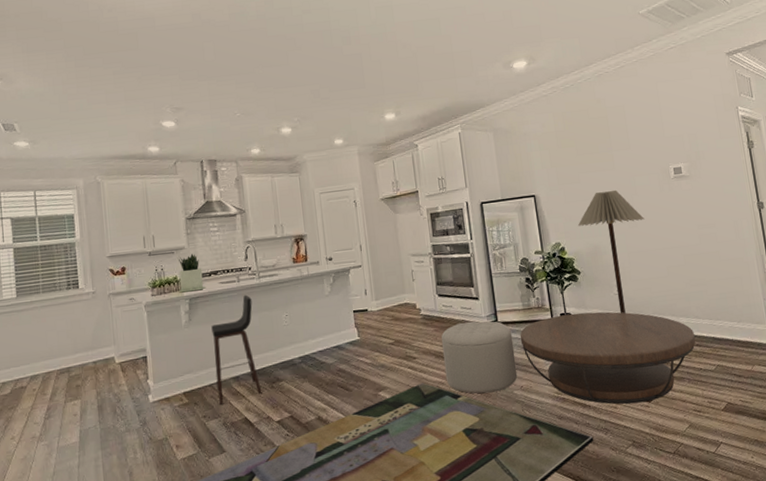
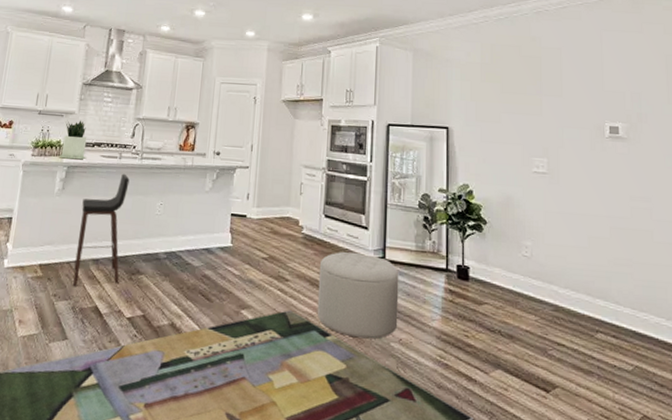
coffee table: present [520,311,696,405] -> none [407,266,612,392]
floor lamp: present [578,189,644,313] -> none [492,137,569,280]

